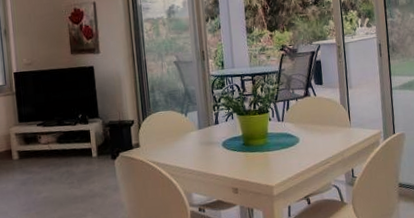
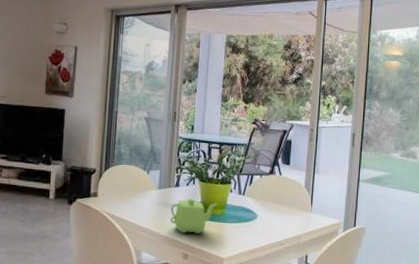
teapot: none [213,133,259,169] -> present [170,199,218,234]

